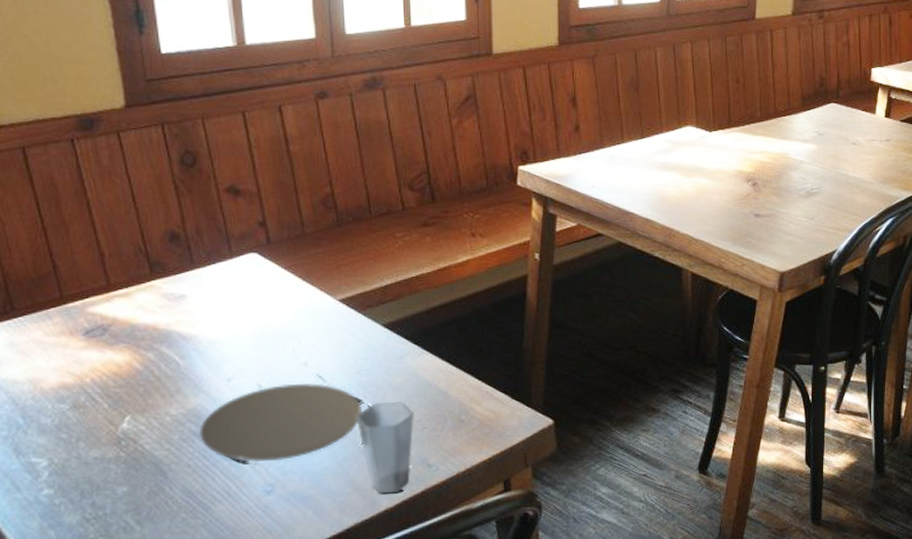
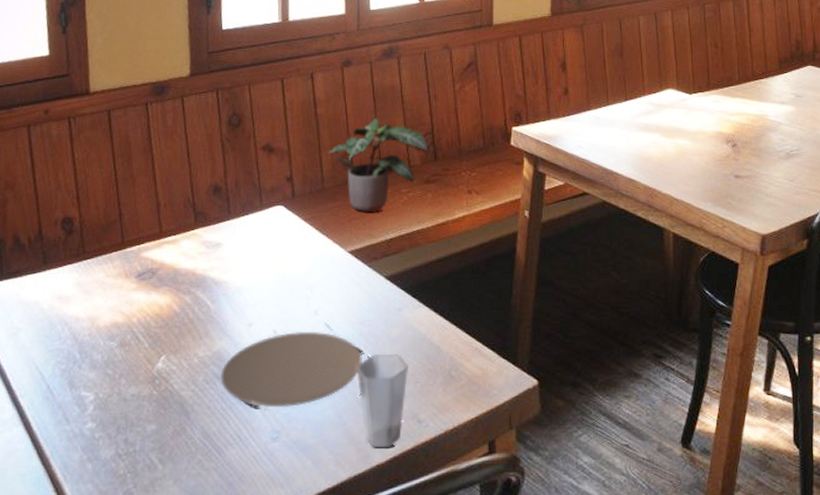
potted plant: none [305,156,424,259] -> present [327,117,428,213]

